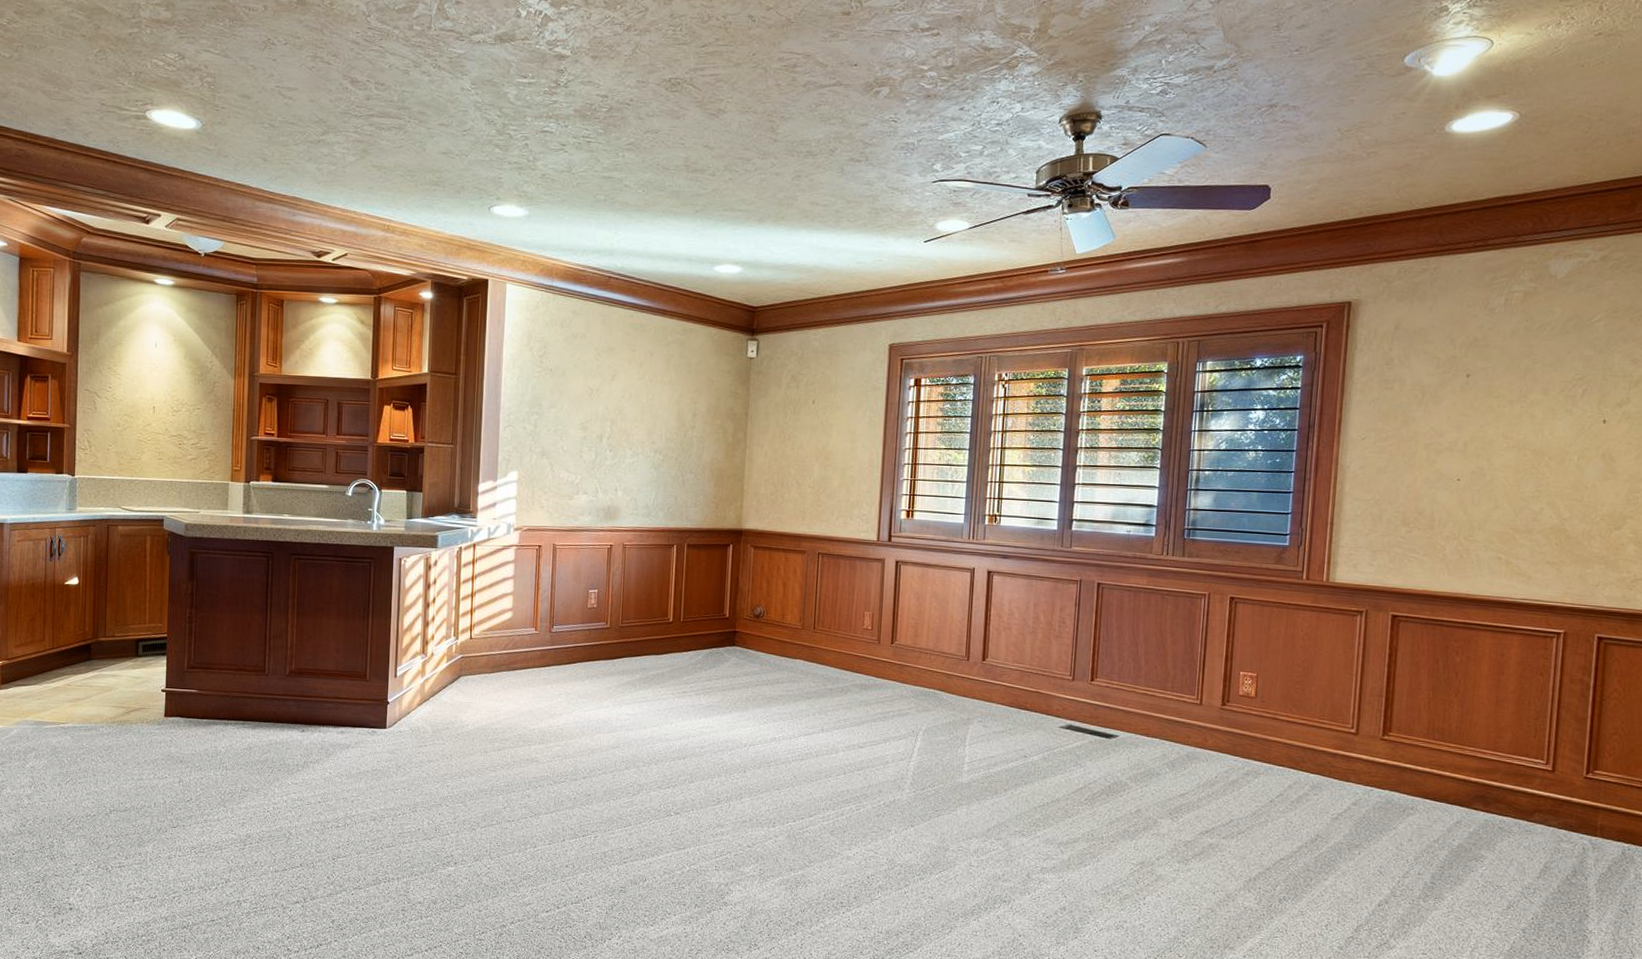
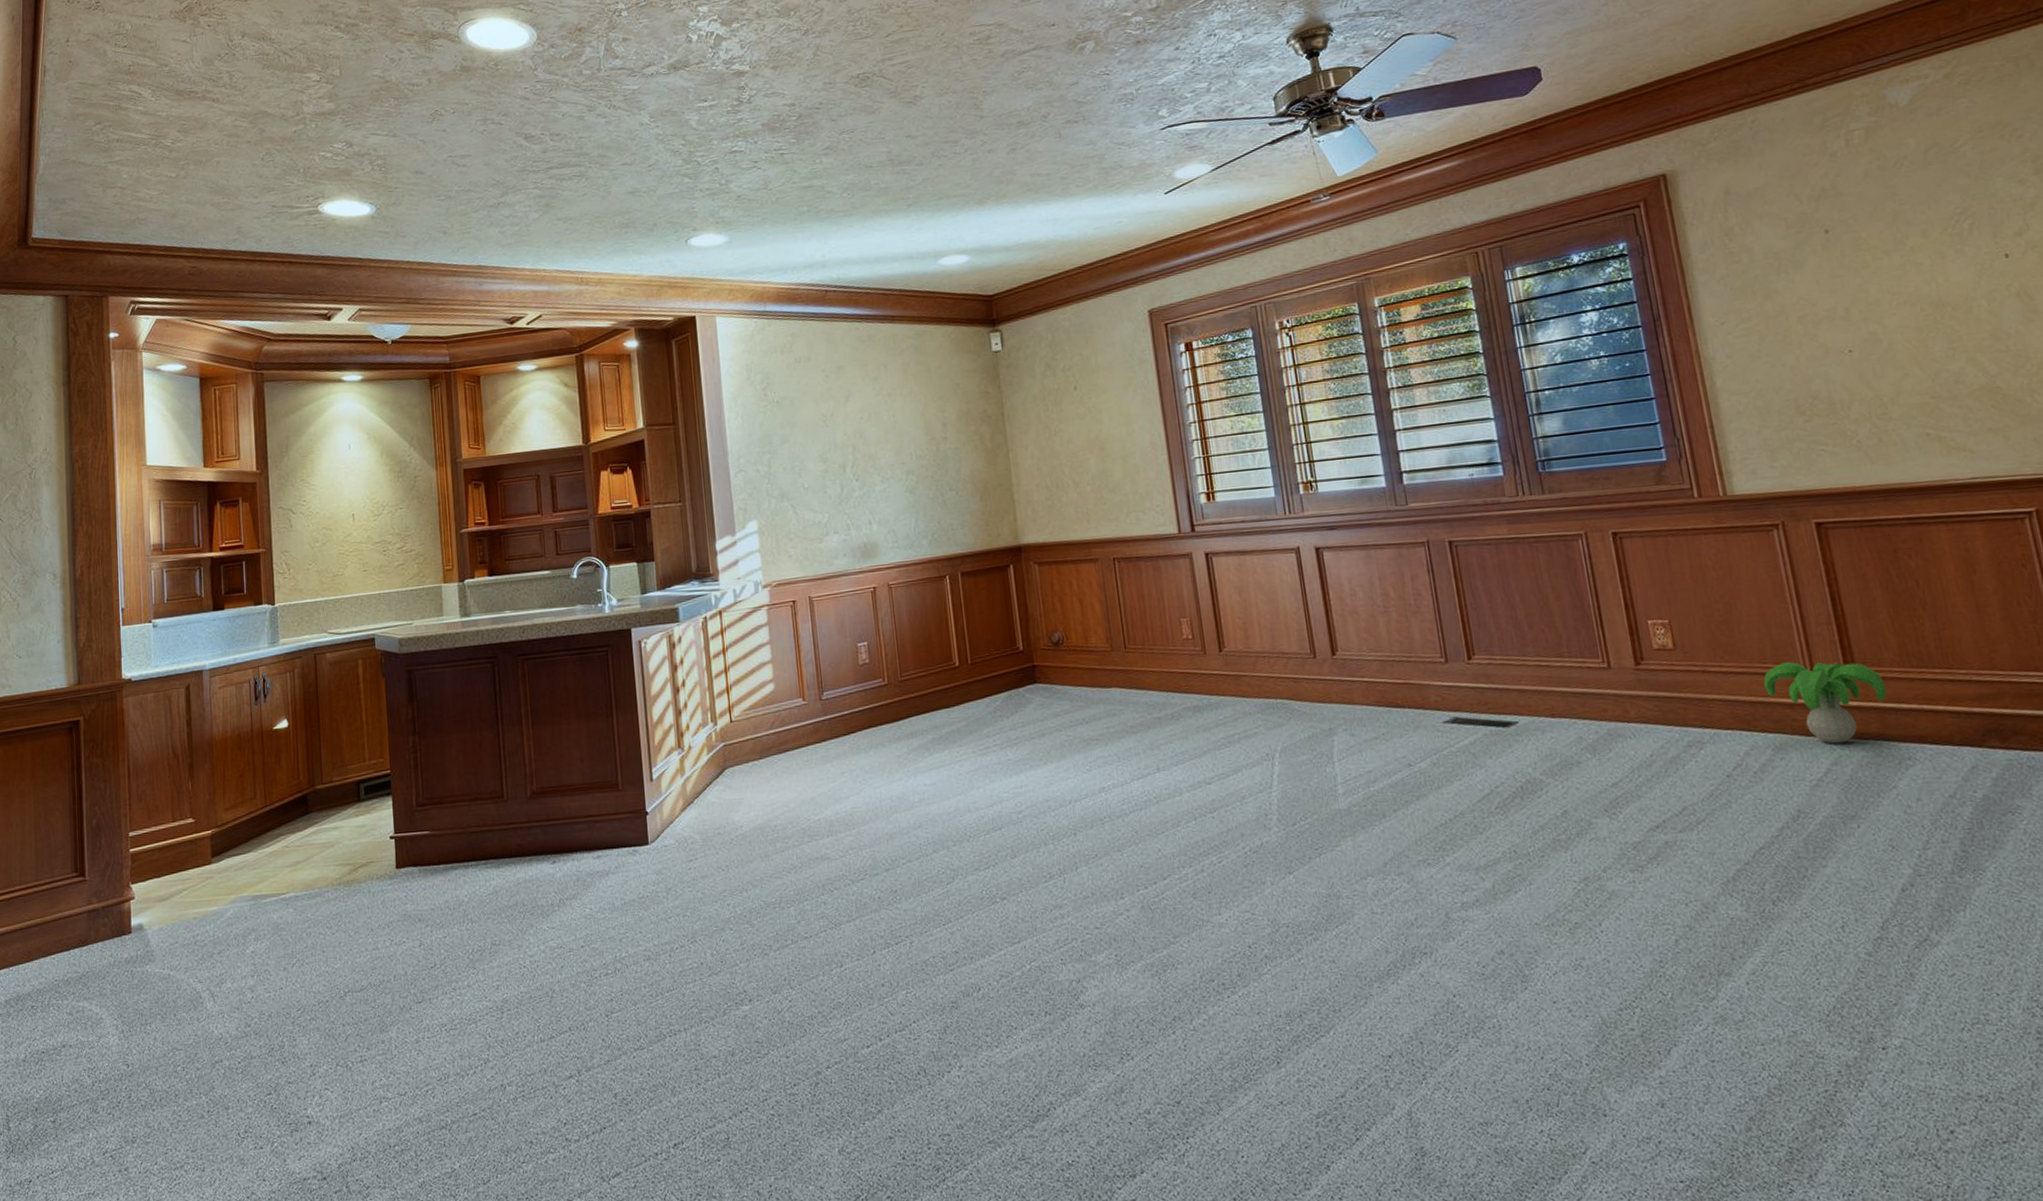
decorative plant: none [1317,721,1411,790] -> present [1763,662,1887,744]

